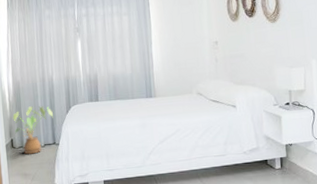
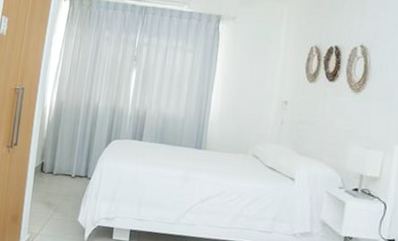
house plant: present [13,106,53,155] -> none [47,131,91,184]

